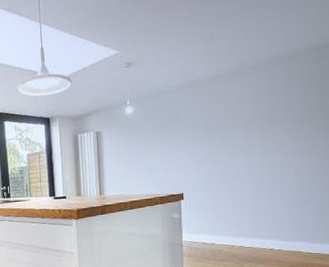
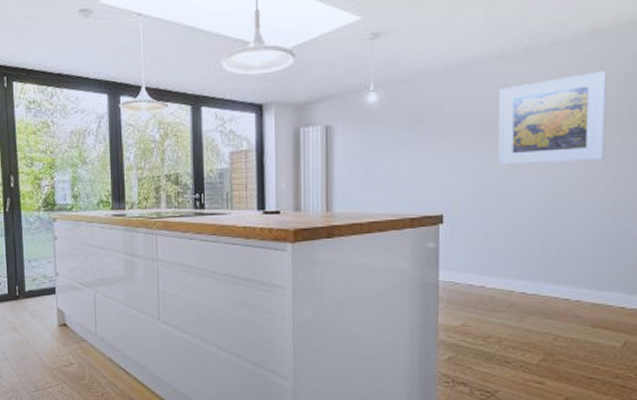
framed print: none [219,84,294,156] -> present [498,70,607,166]

